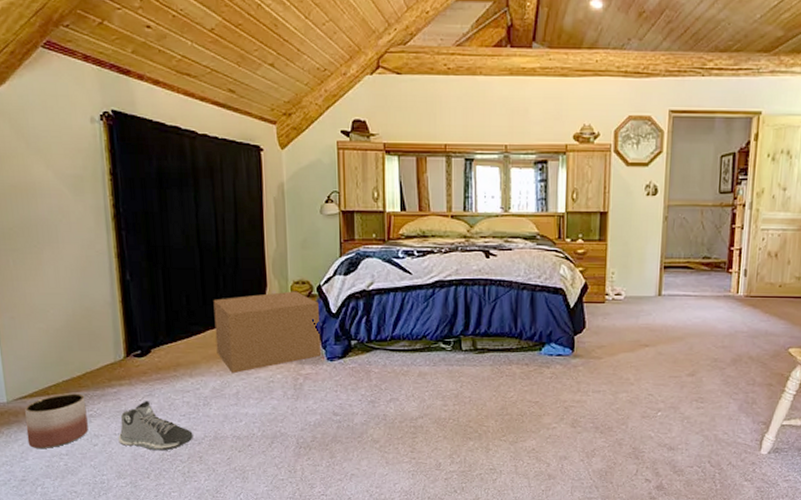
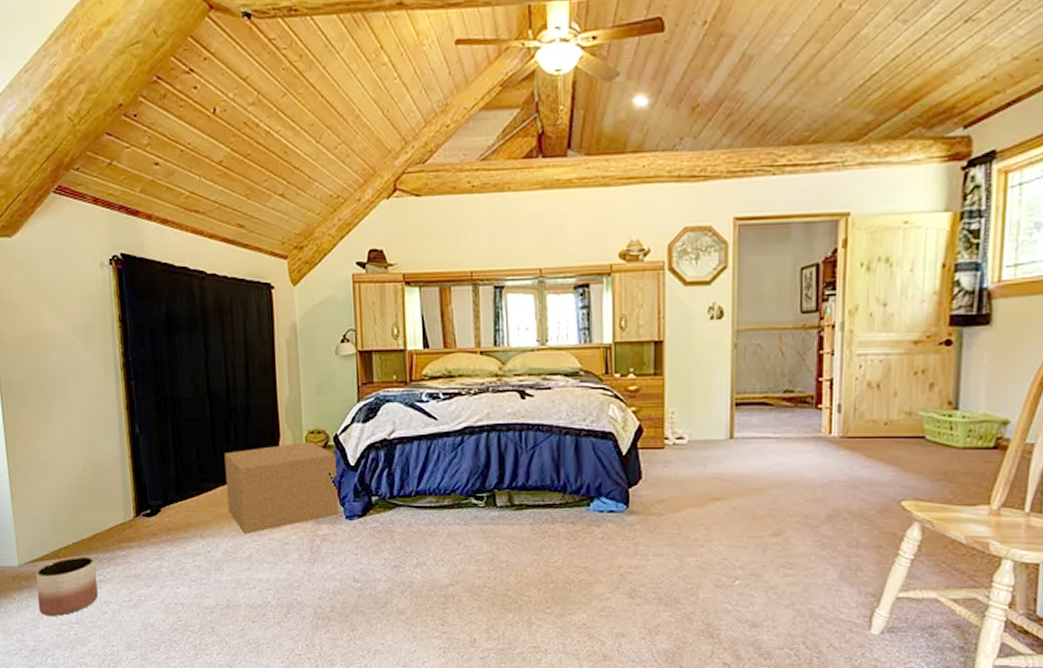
sneaker: present [118,401,193,451] -> none [128,565,205,620]

